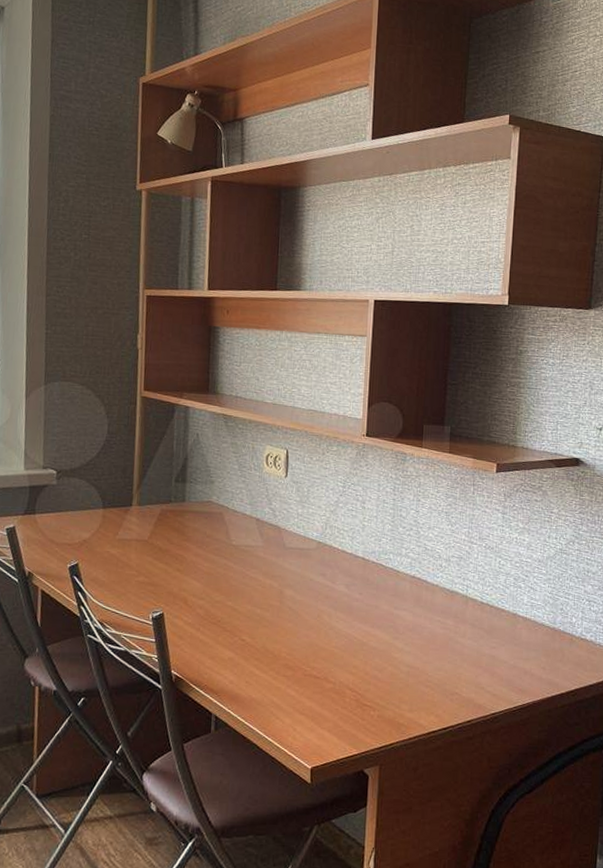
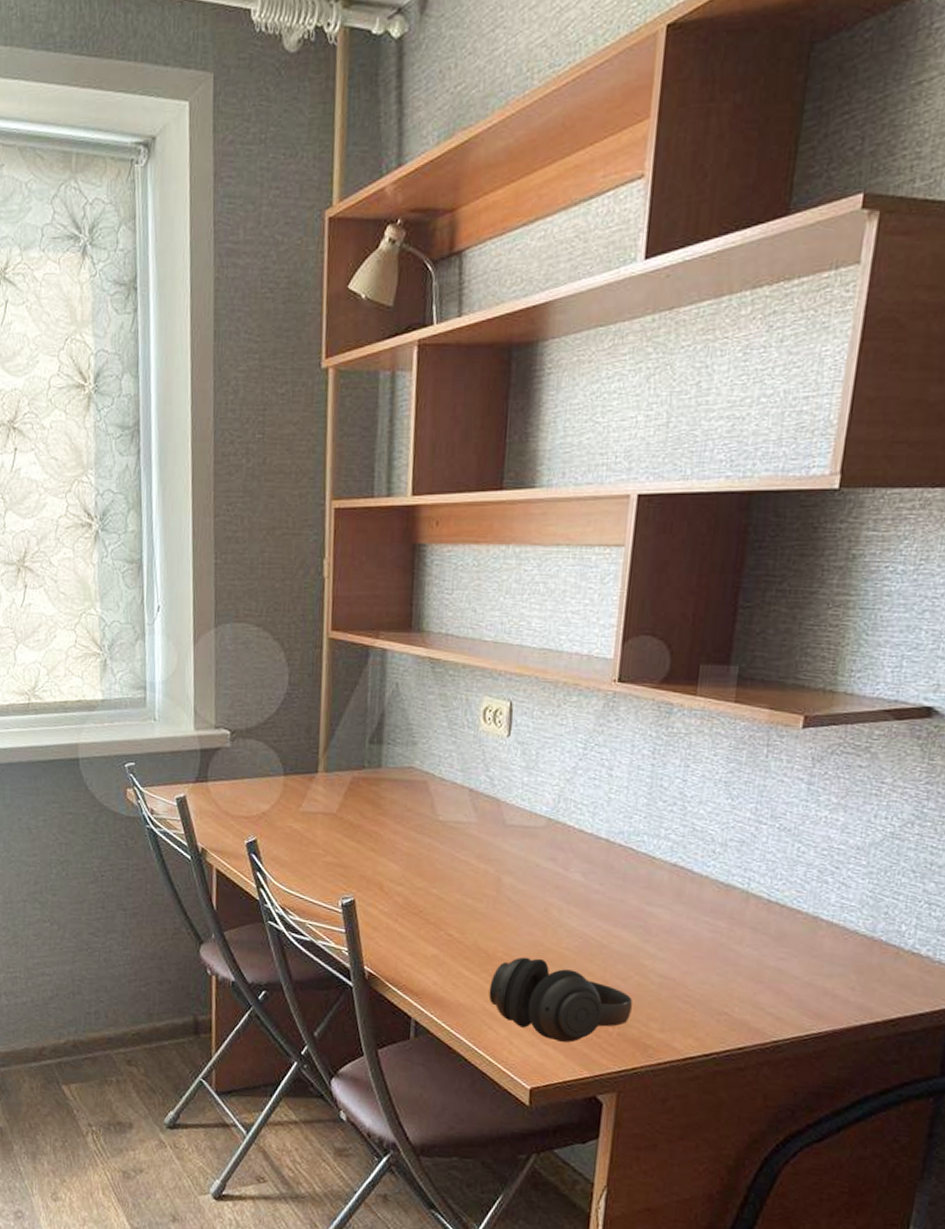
headphones: none [275,656,387,726] -> present [489,957,632,1043]

